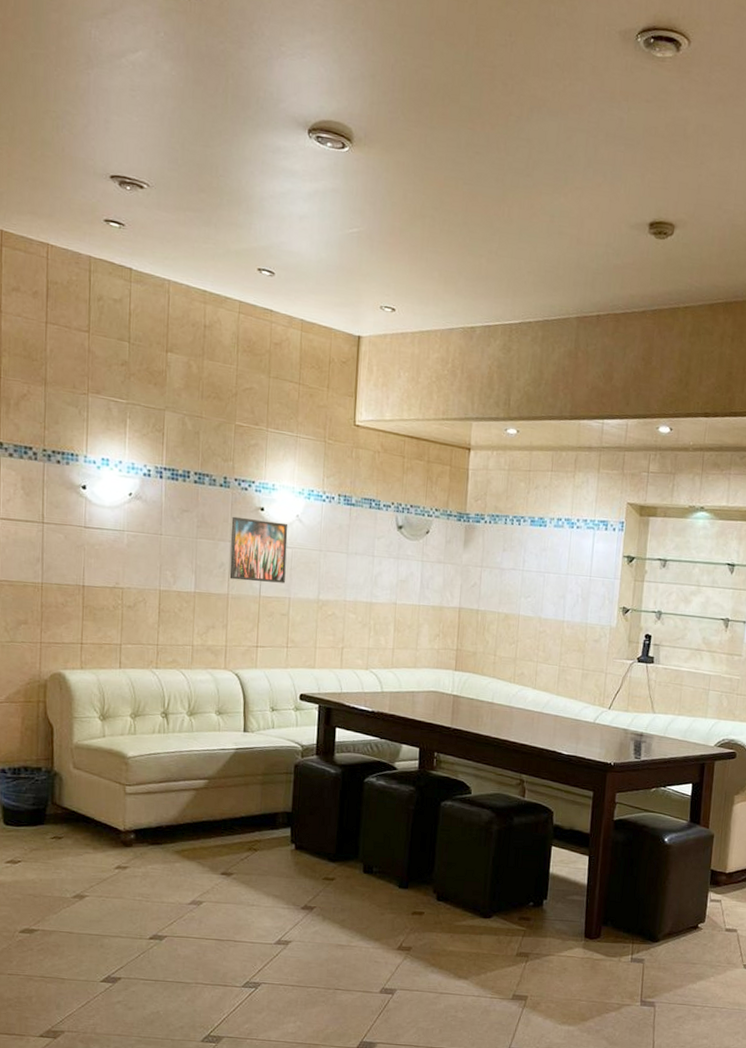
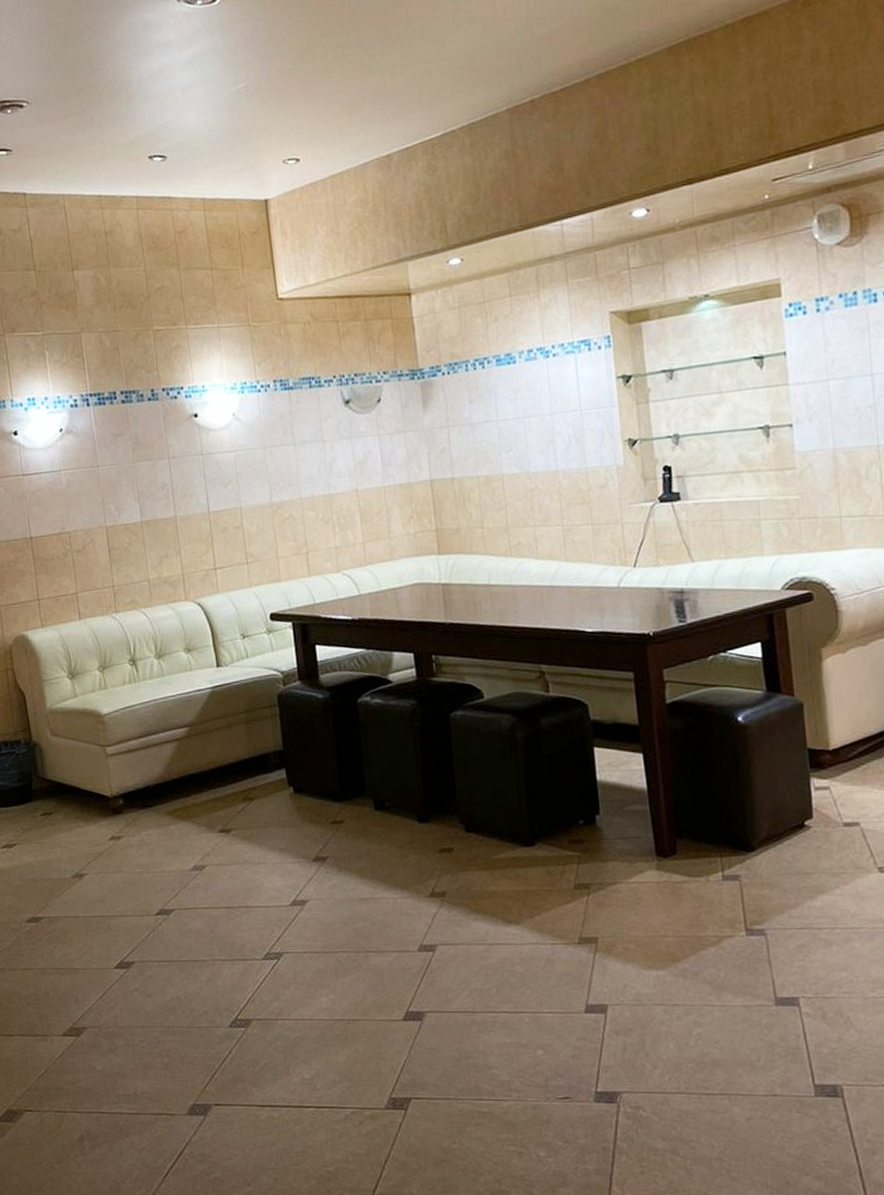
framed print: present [229,516,288,583] -> none [166,425,233,500]

